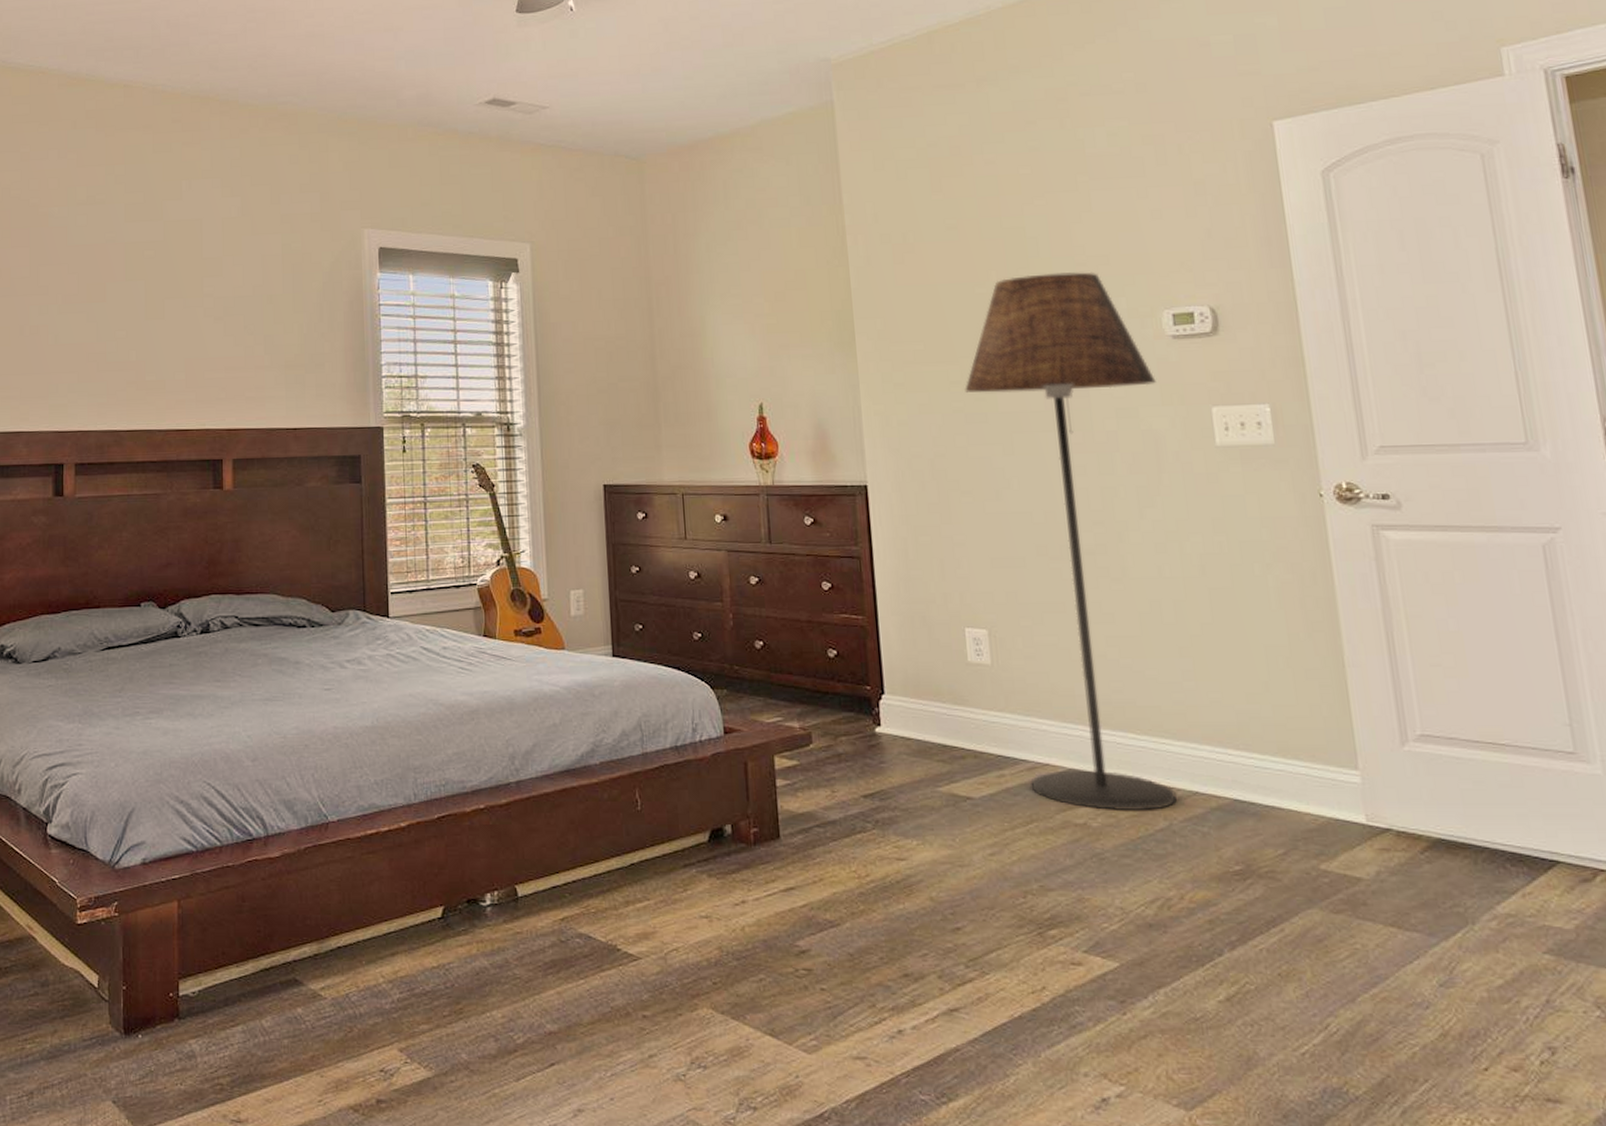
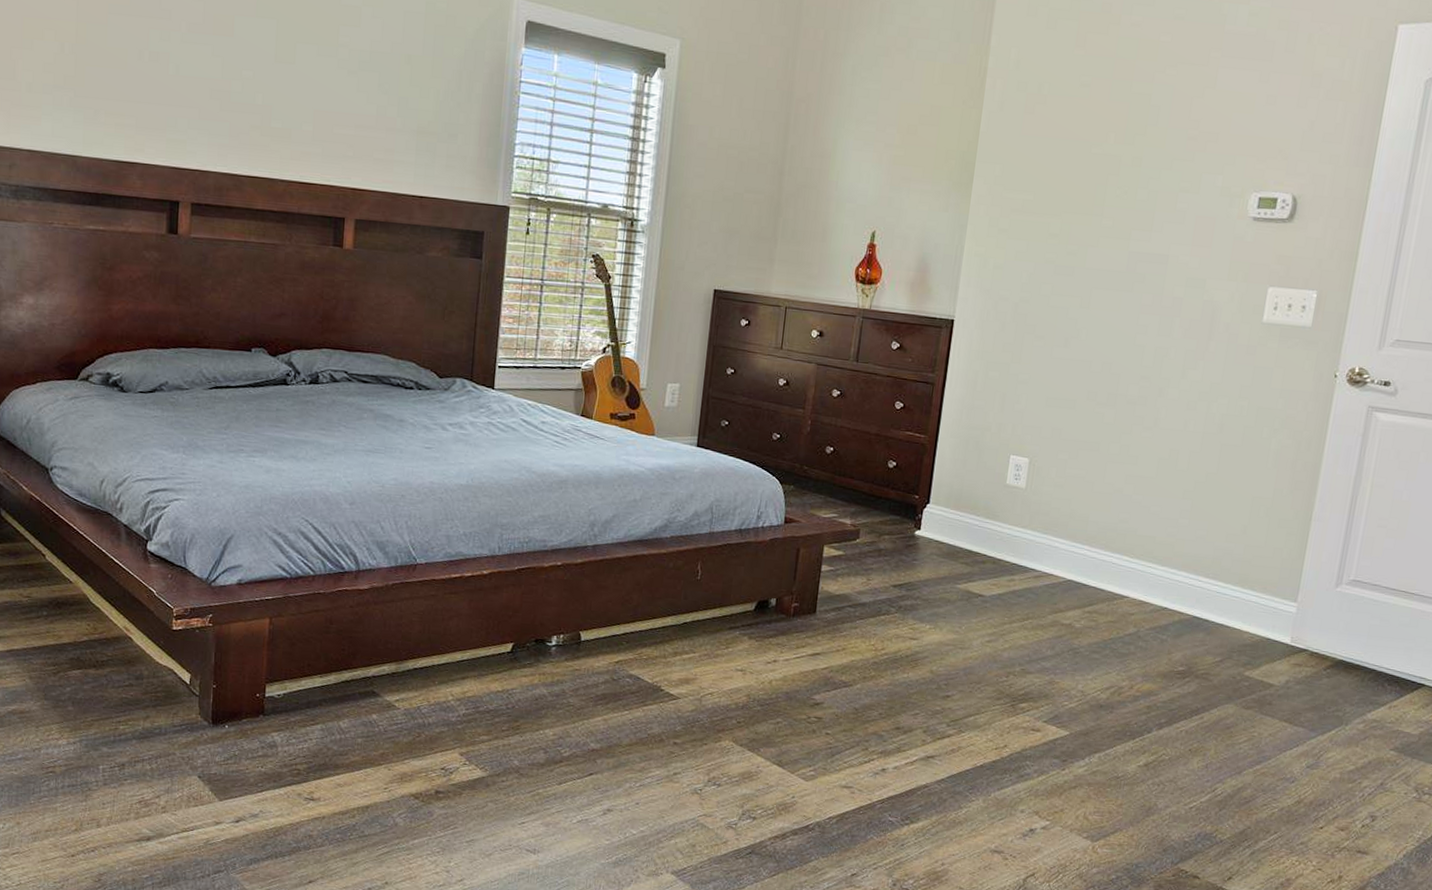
floor lamp: present [965,272,1177,810] -> none [1034,142,1228,619]

